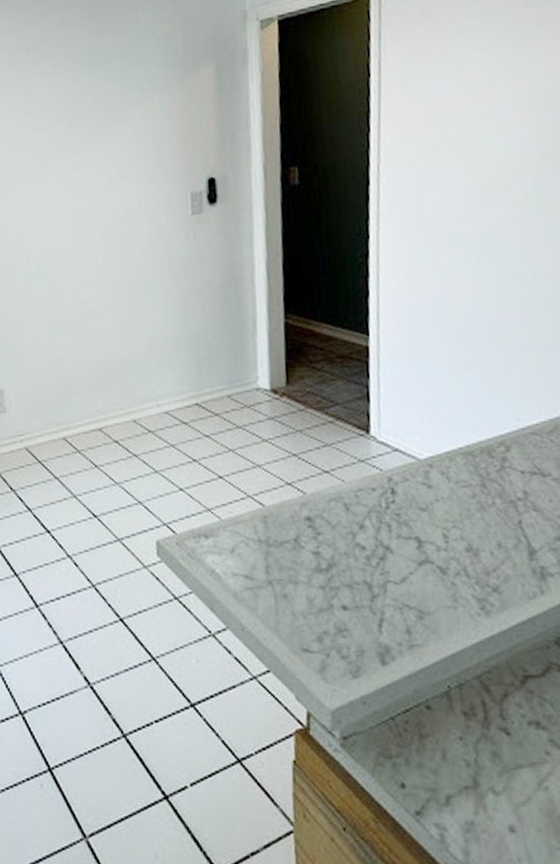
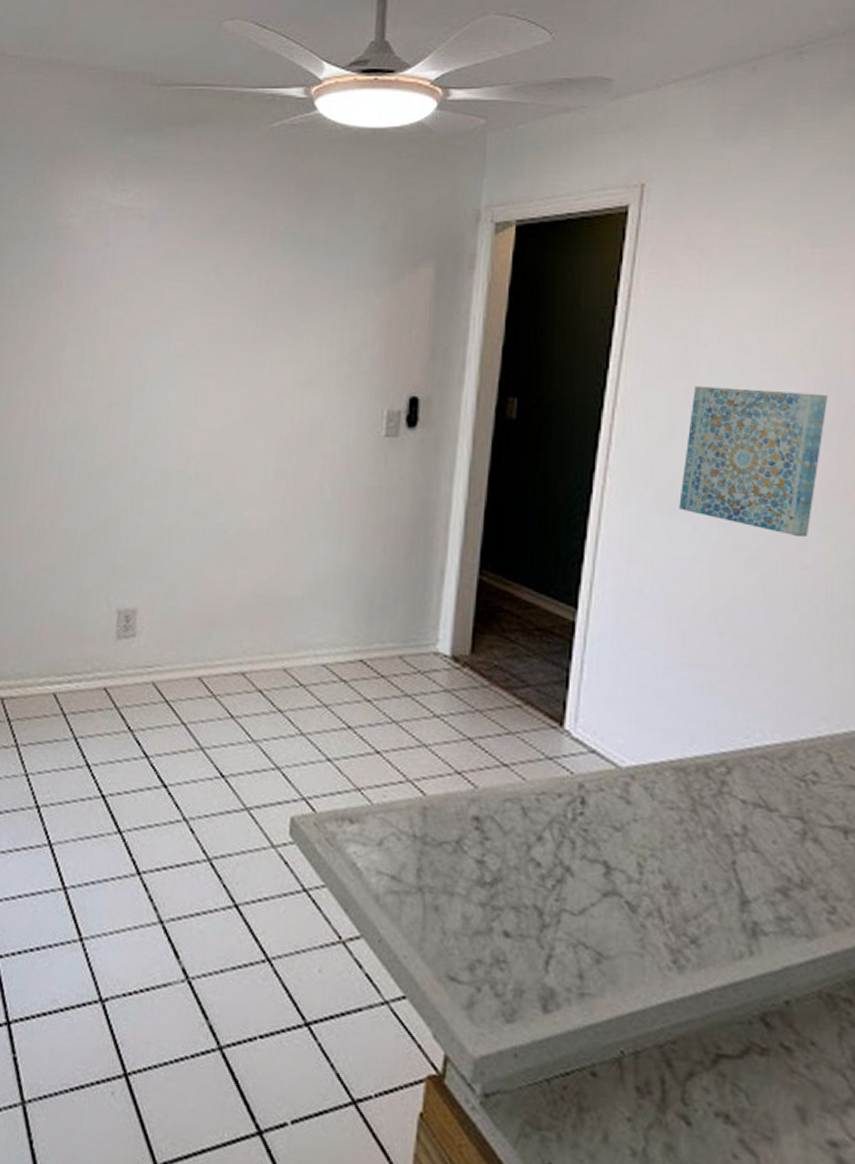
wall art: none [441,128,553,250] -> present [679,386,829,537]

